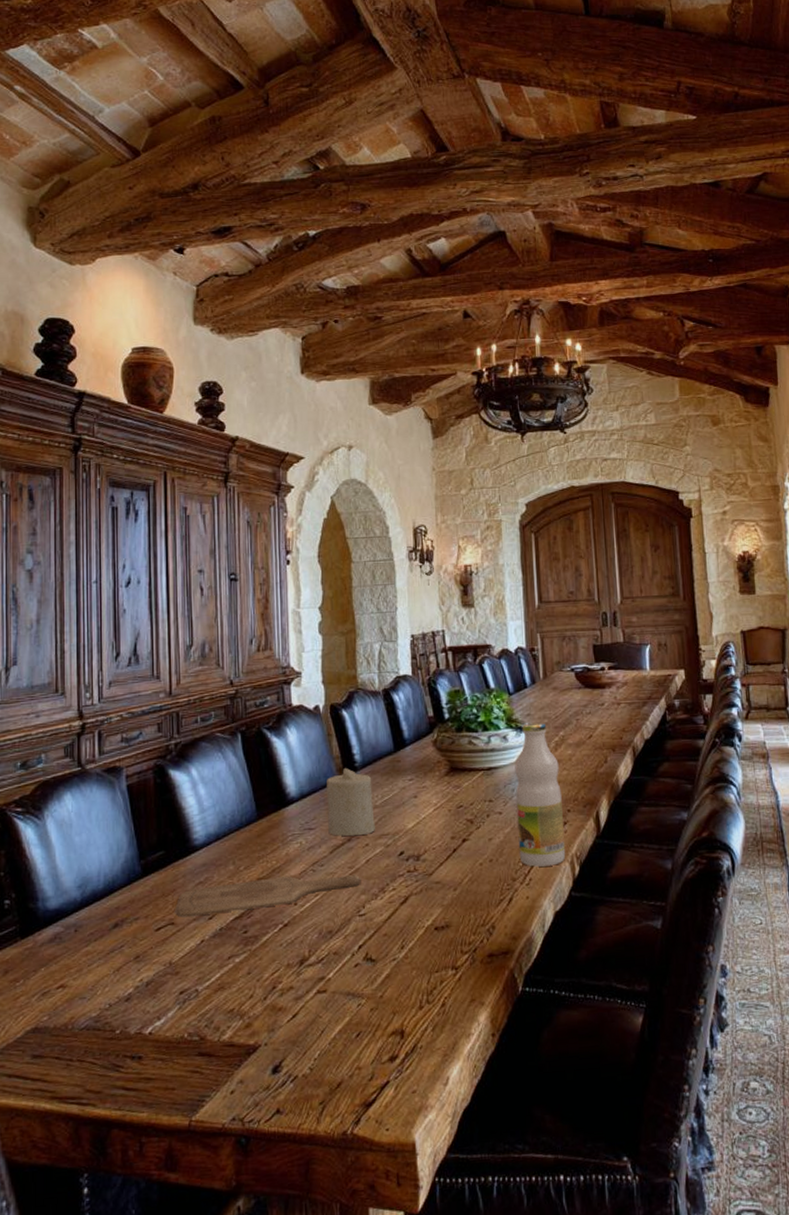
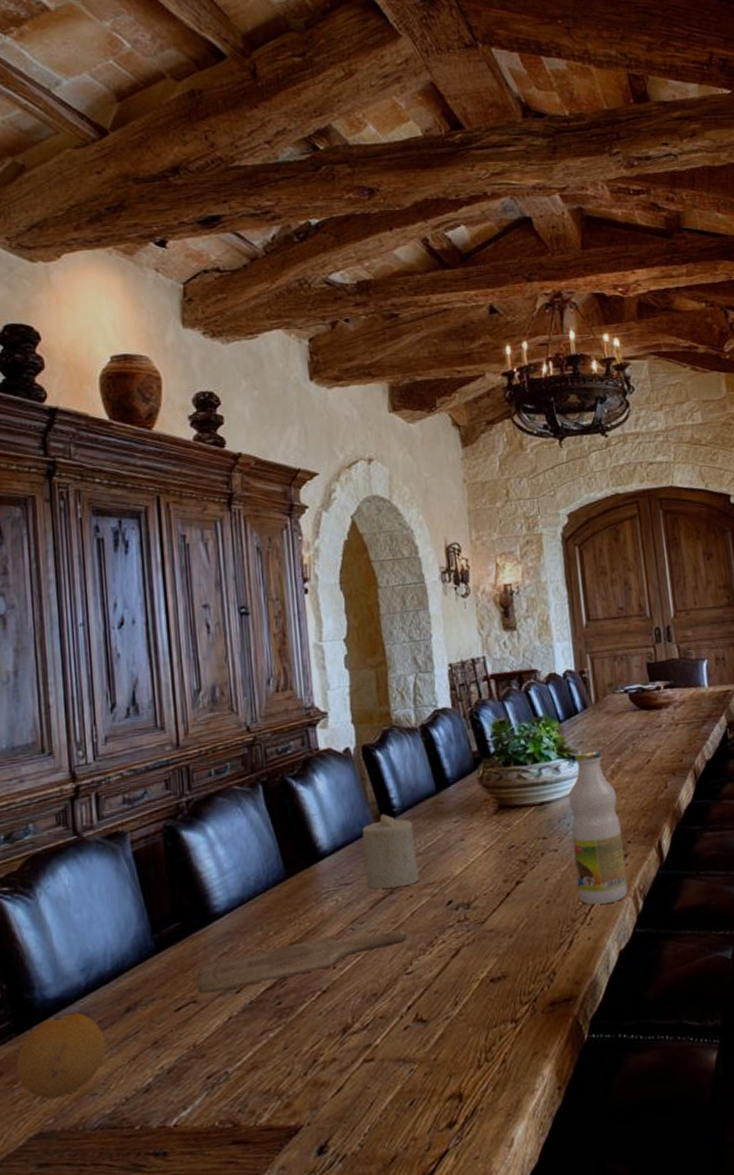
fruit: none [19,924,96,999] -> present [16,1012,107,1099]

